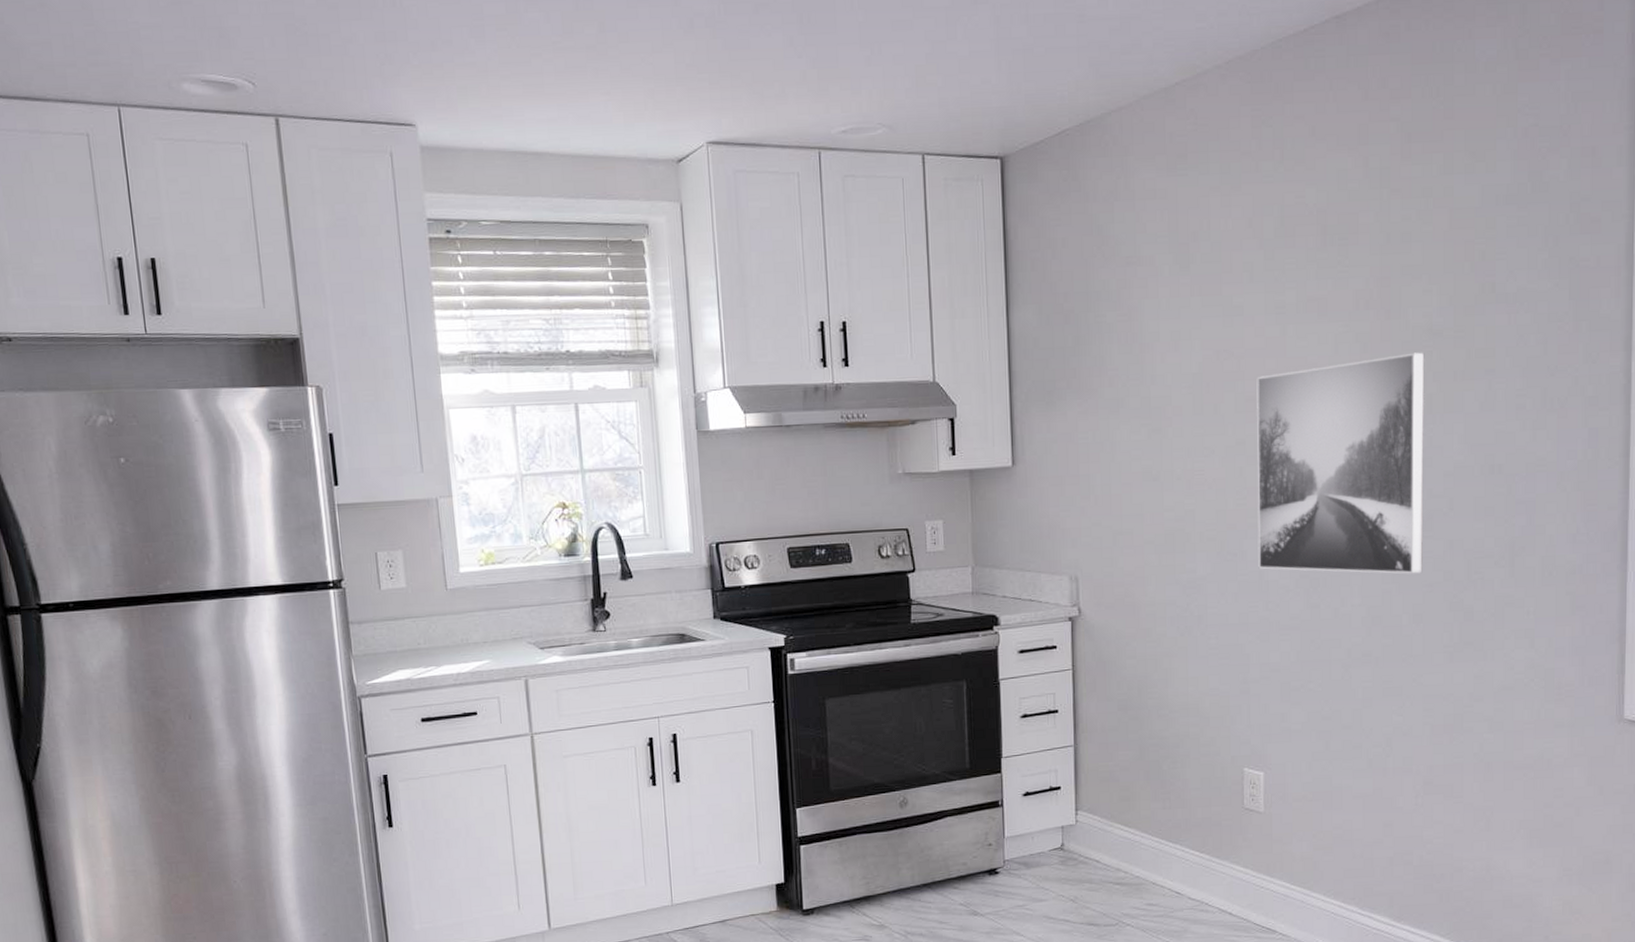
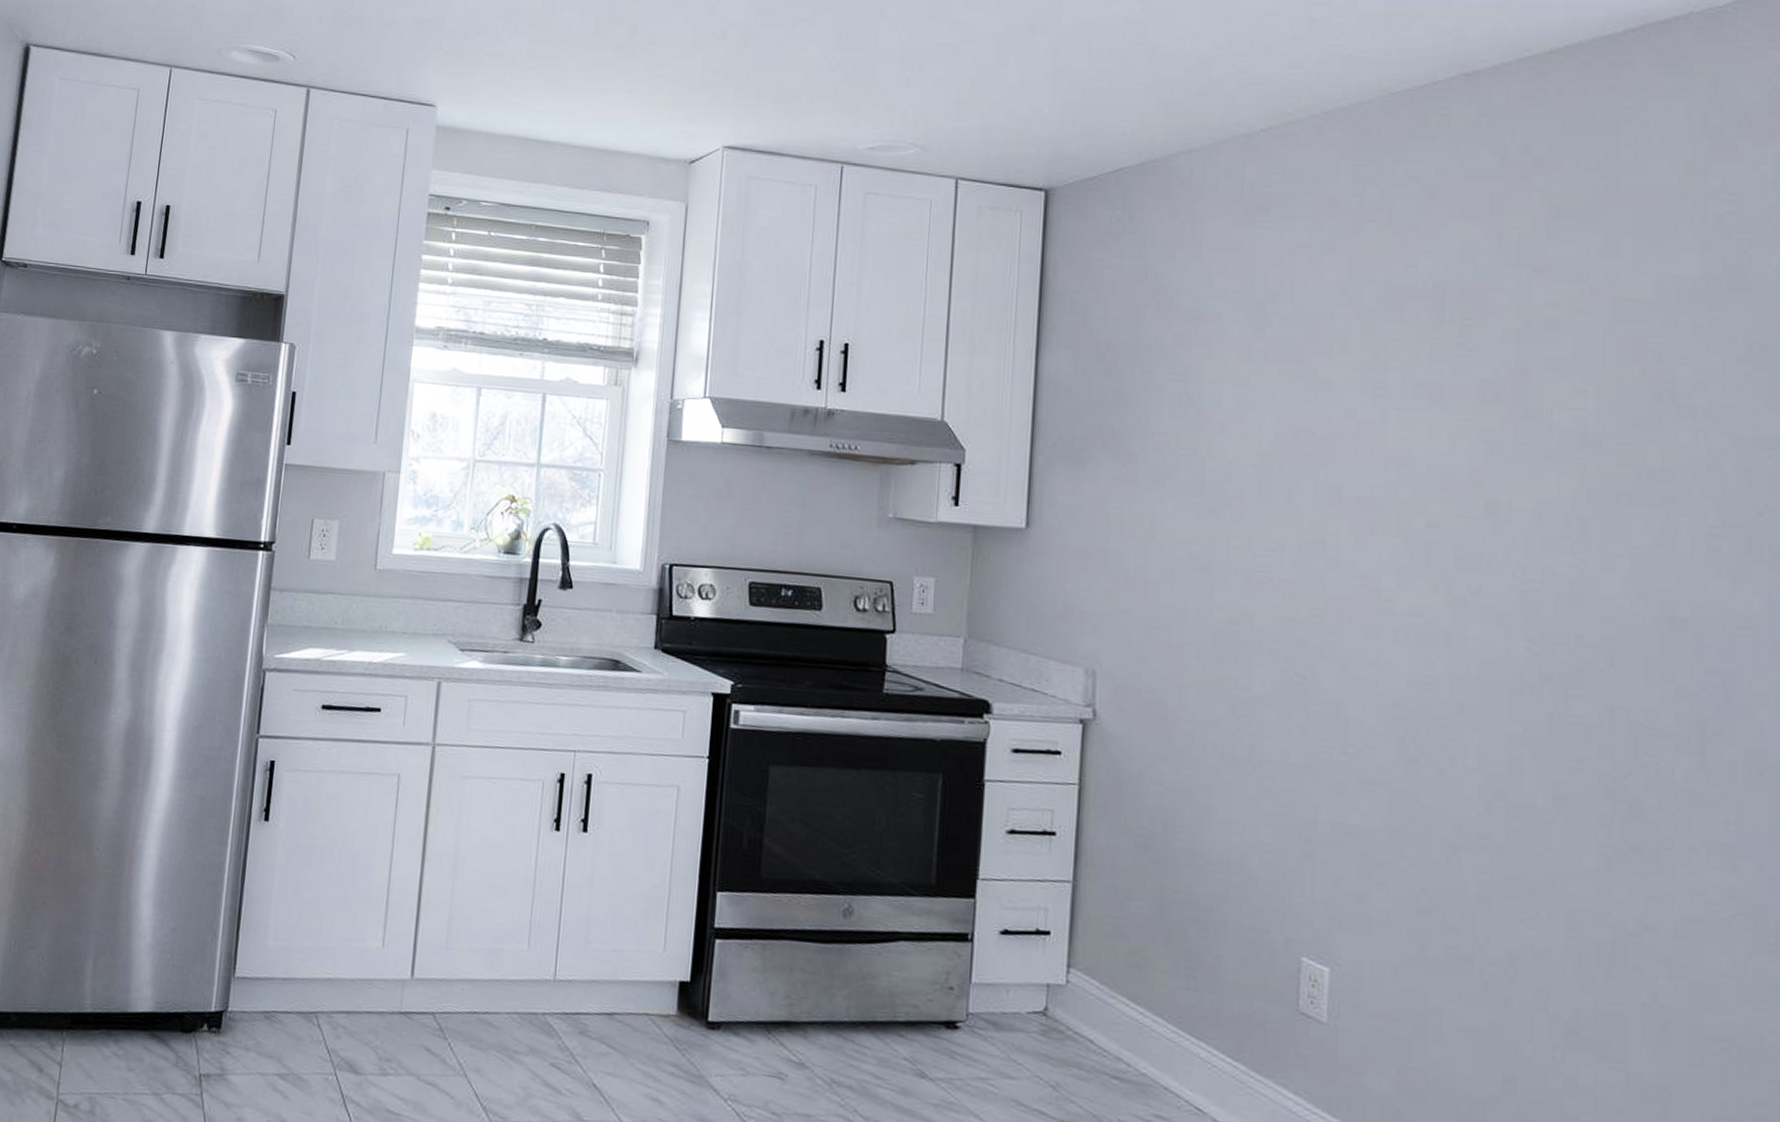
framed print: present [1256,352,1424,574] -> none [1335,462,1574,743]

